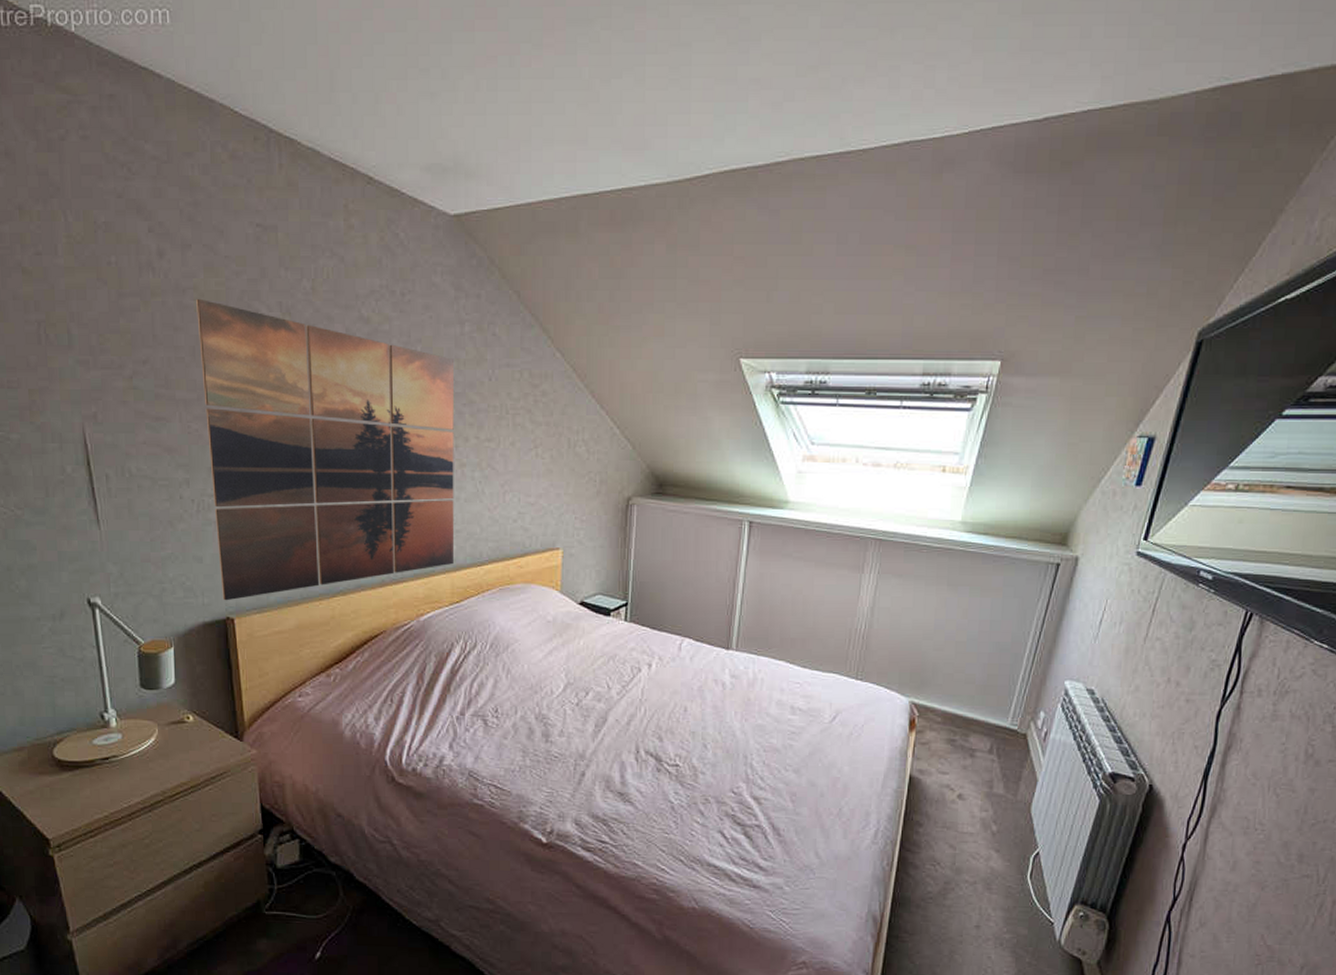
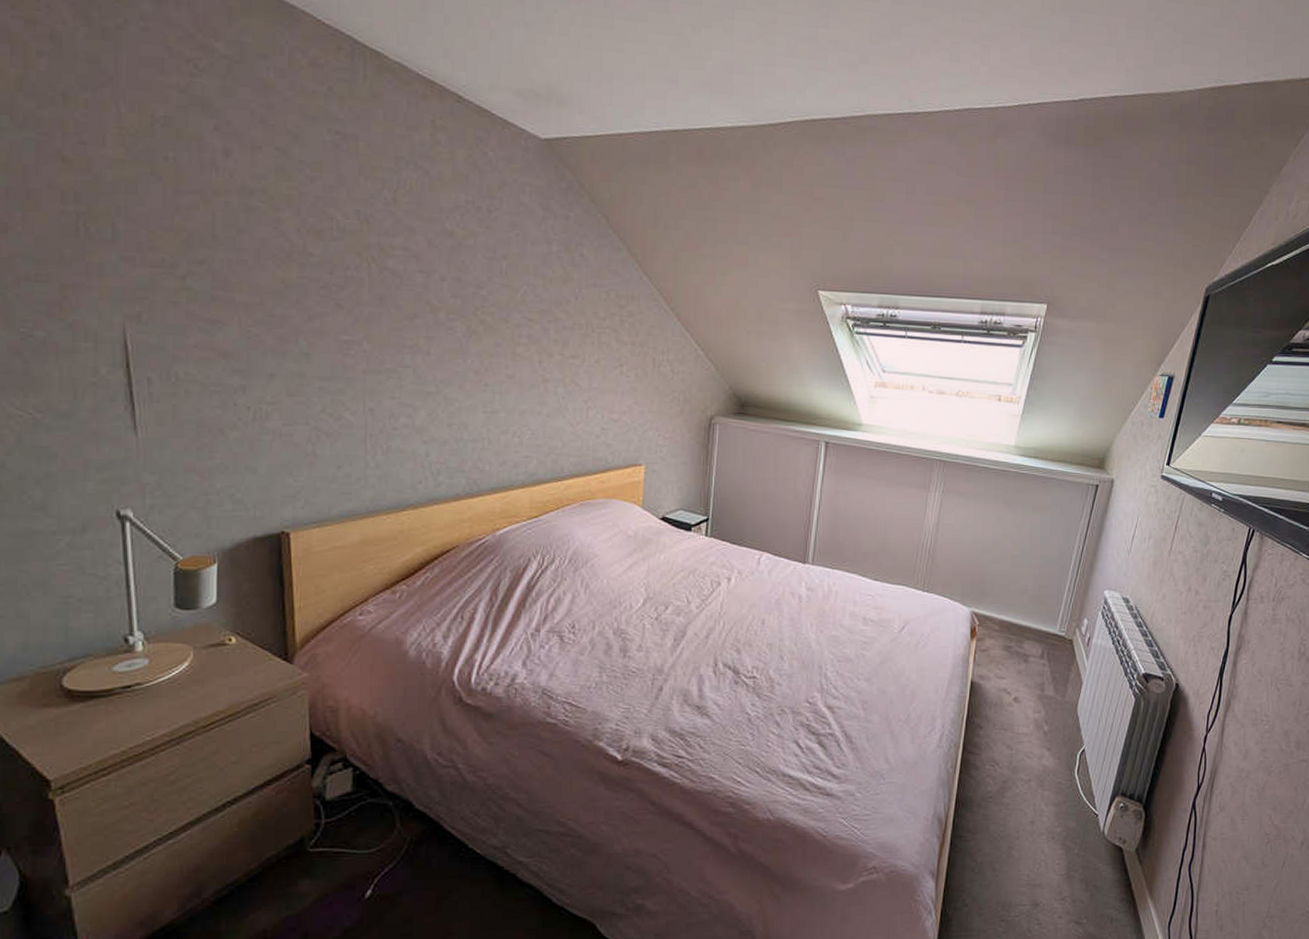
wall art: present [196,298,455,601] -> none [264,201,541,514]

